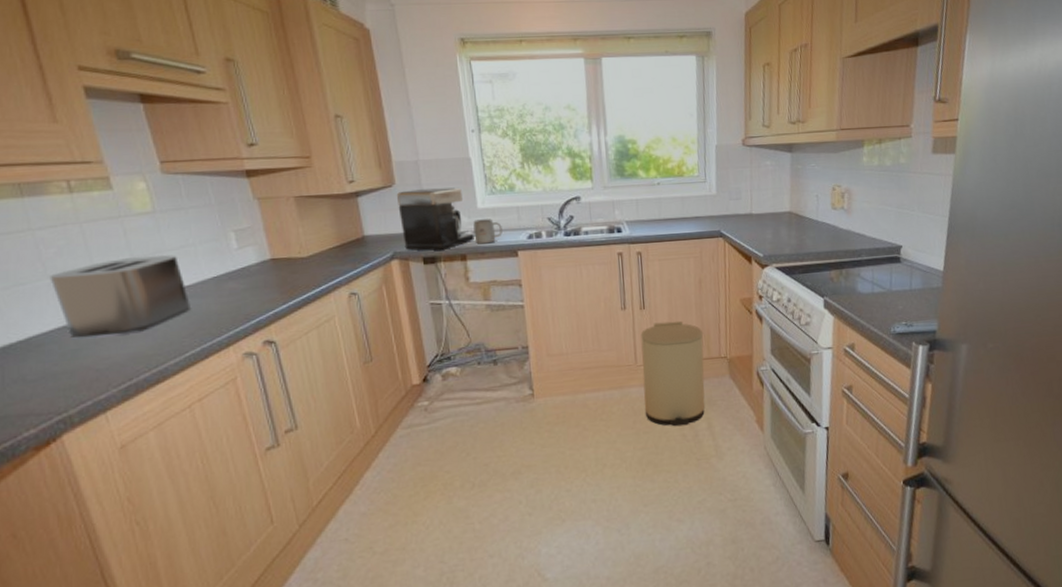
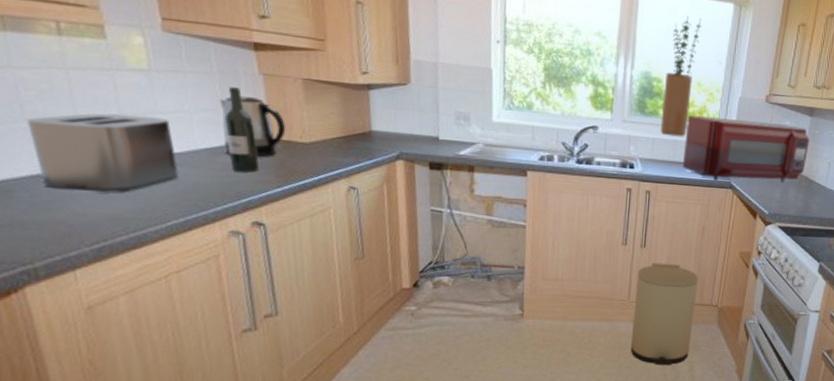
kettle: none [220,221,284,281] -> present [219,95,285,158]
wine bottle: none [226,215,264,295] -> present [224,87,260,173]
coffee maker: present [396,187,474,251] -> none [410,91,485,158]
mug: present [473,219,503,244] -> none [485,133,515,159]
vase: none [639,75,669,195] -> present [660,16,702,137]
microwave: none [667,164,794,231] -> present [682,115,810,183]

